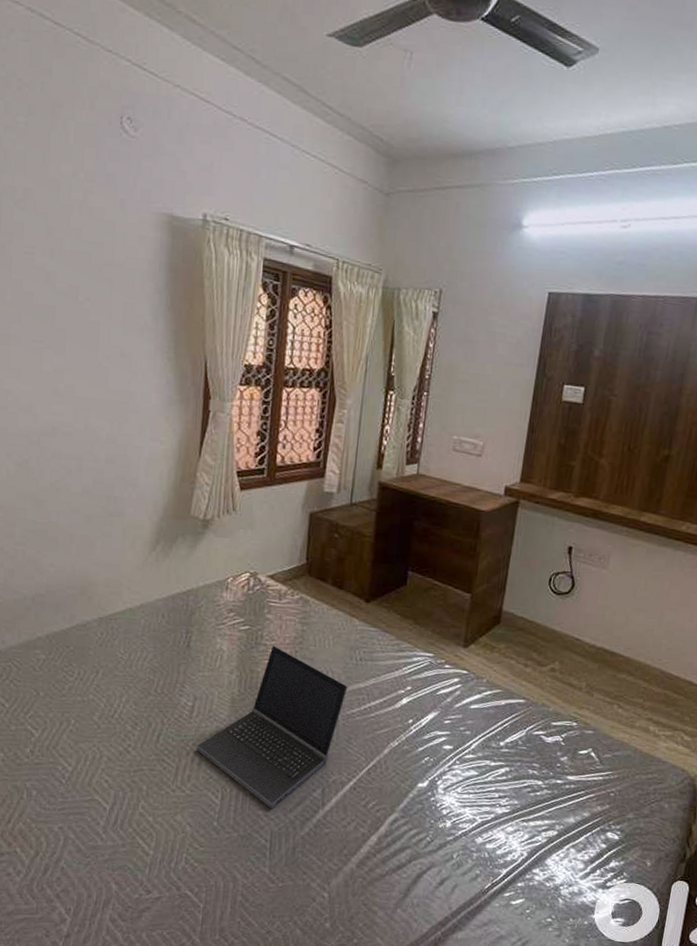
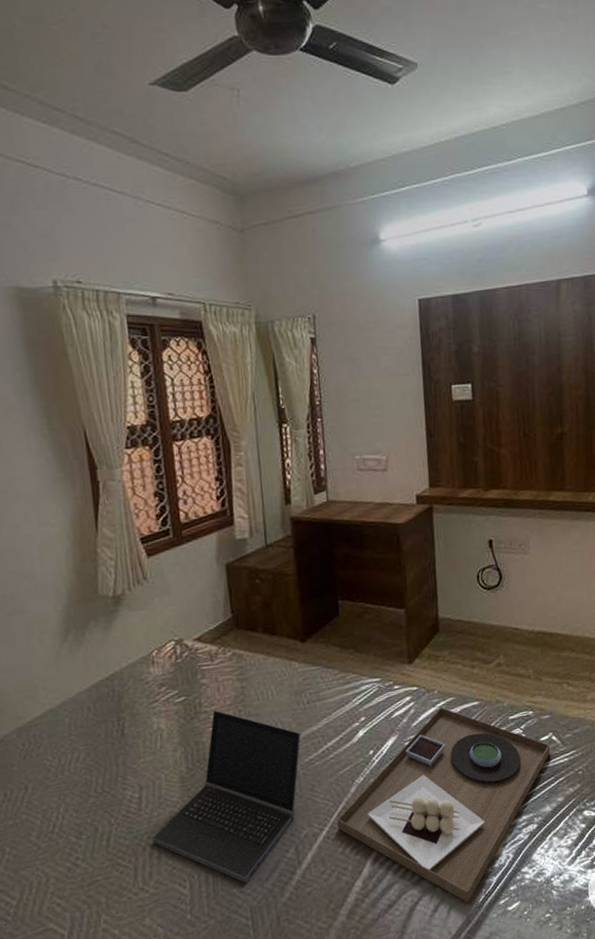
platter: none [365,696,588,886] -> present [337,707,551,903]

